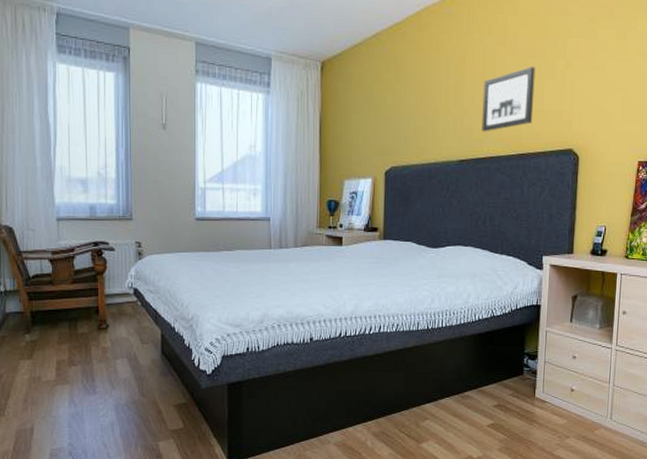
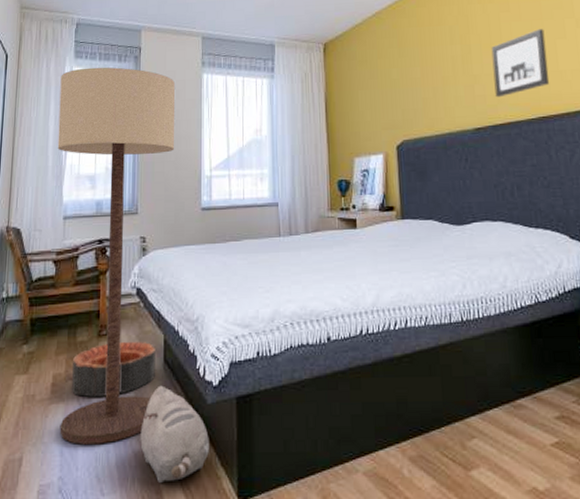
floor lamp: none [43,64,169,418] -> present [57,67,175,445]
basket: none [75,334,153,381] -> present [72,341,155,398]
plush toy: none [140,372,203,450] -> present [139,385,209,484]

